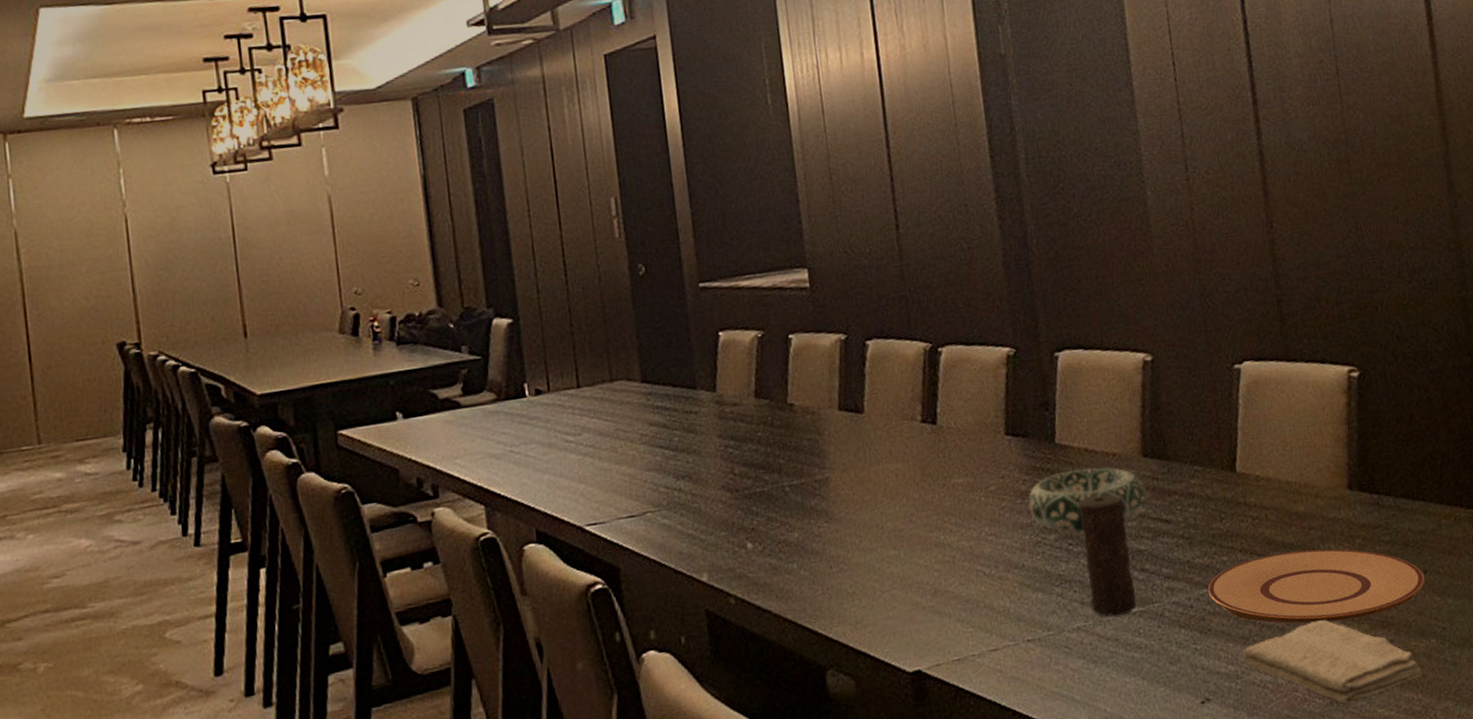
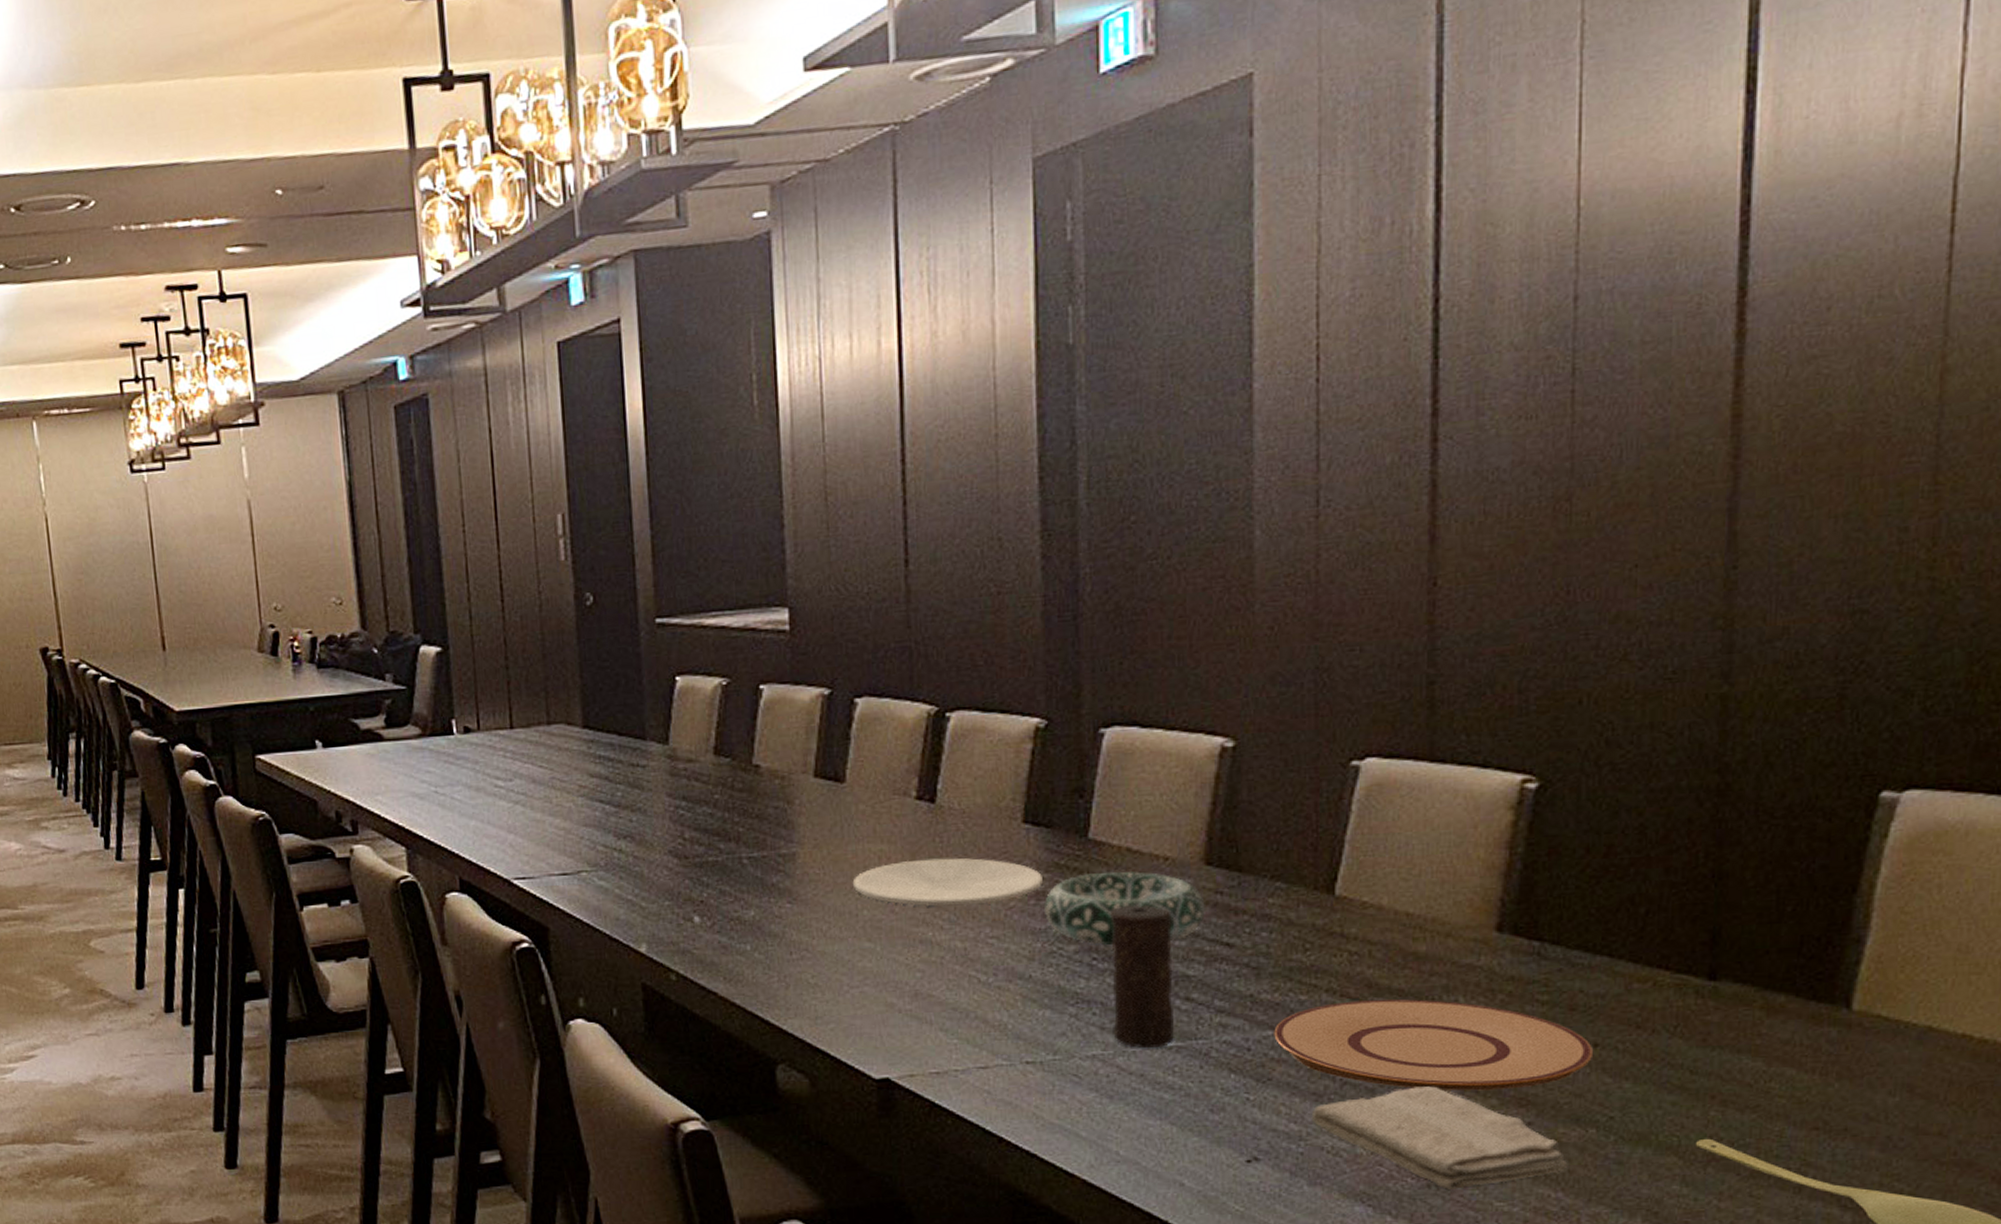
plate: none [876,468,1026,515] -> present [852,858,1044,907]

